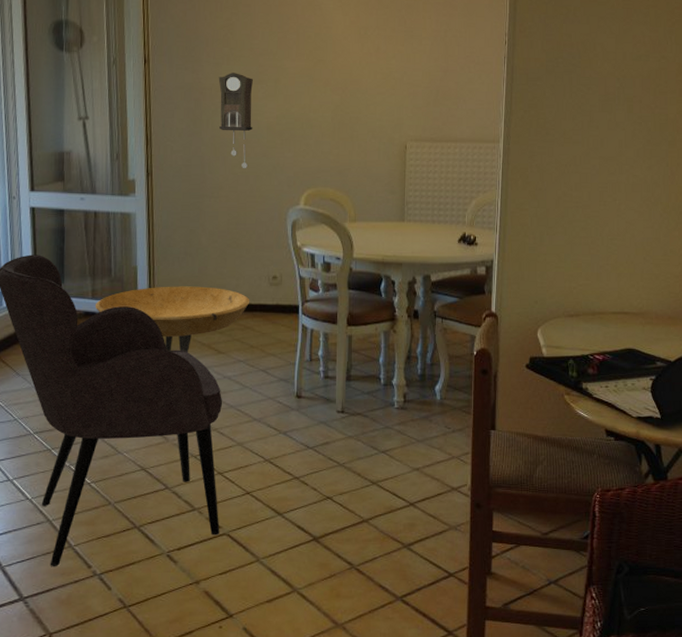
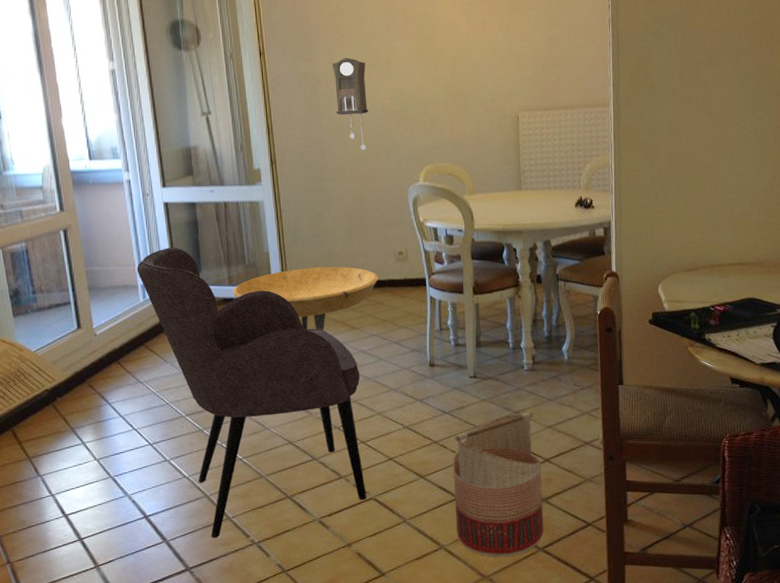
basket: none [312,452,405,605] -> present [453,412,544,558]

